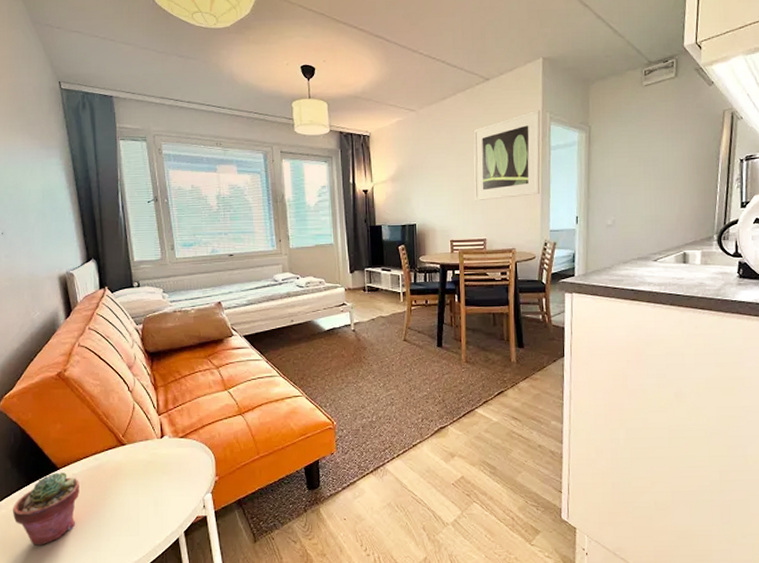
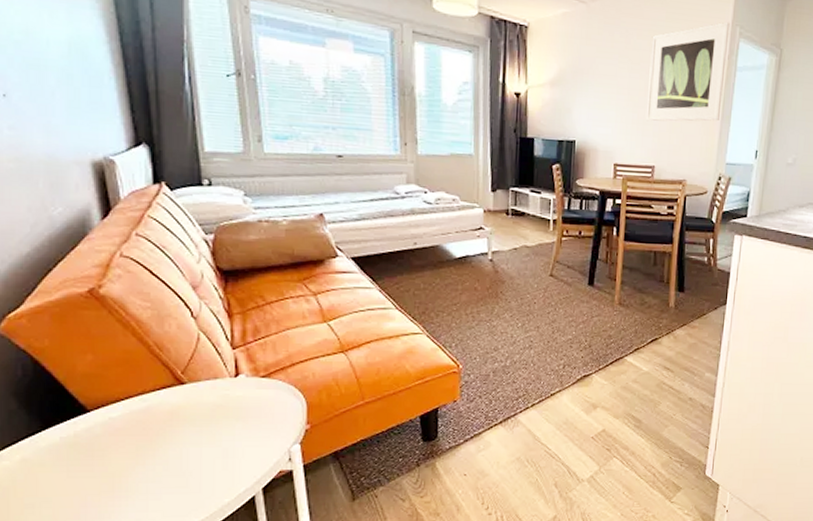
potted succulent: present [13,472,79,546] -> none [20,416,119,506]

